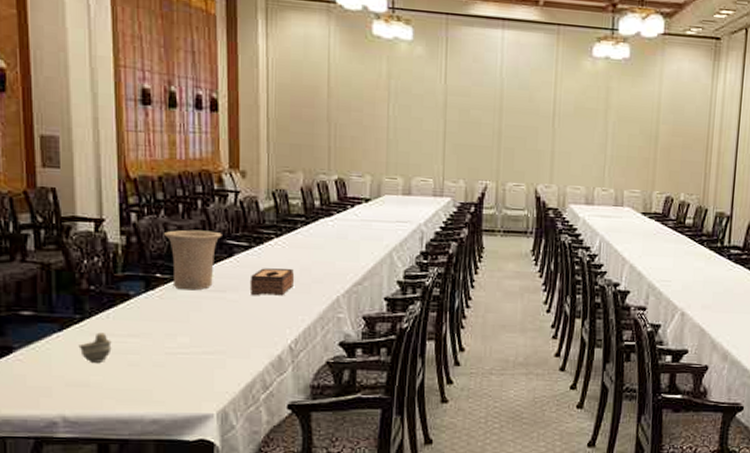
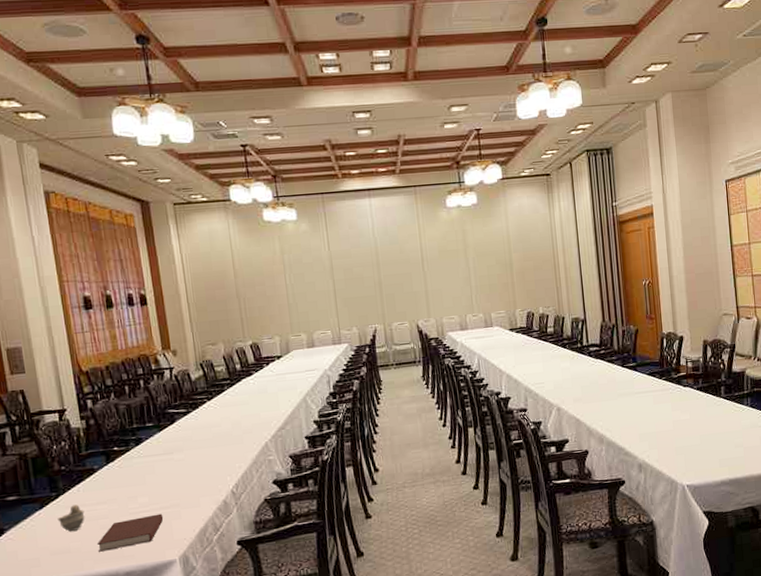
notebook: none [122,358,205,392] -> present [96,513,164,552]
vase: present [164,230,222,290] -> none [116,404,164,458]
tissue box: present [249,268,295,296] -> none [191,424,229,452]

